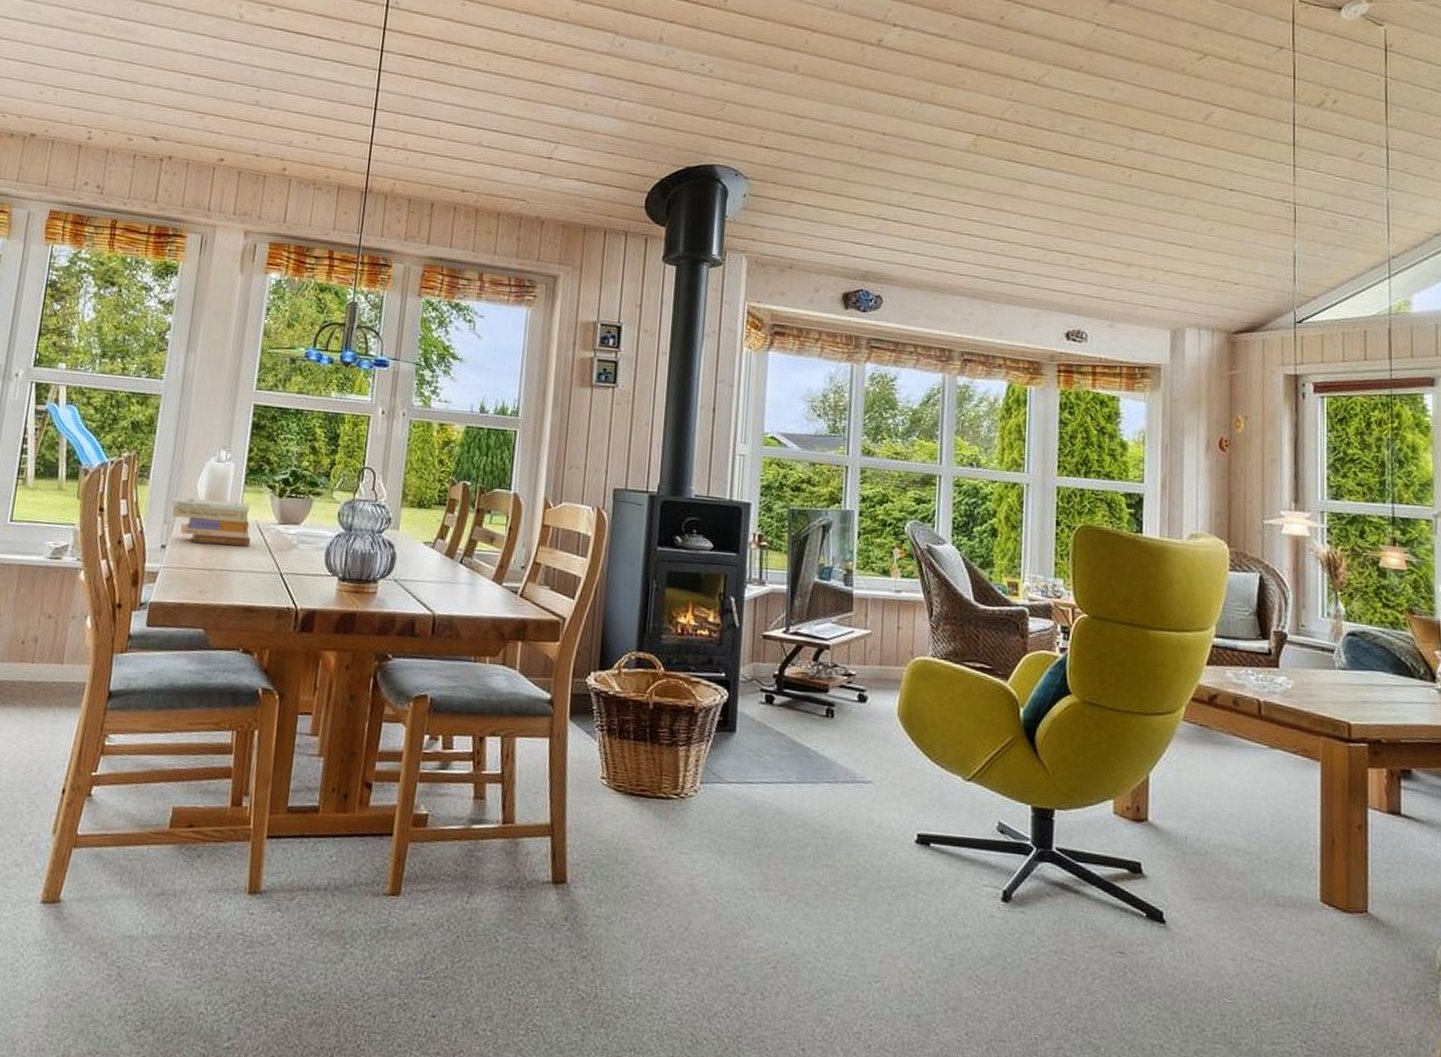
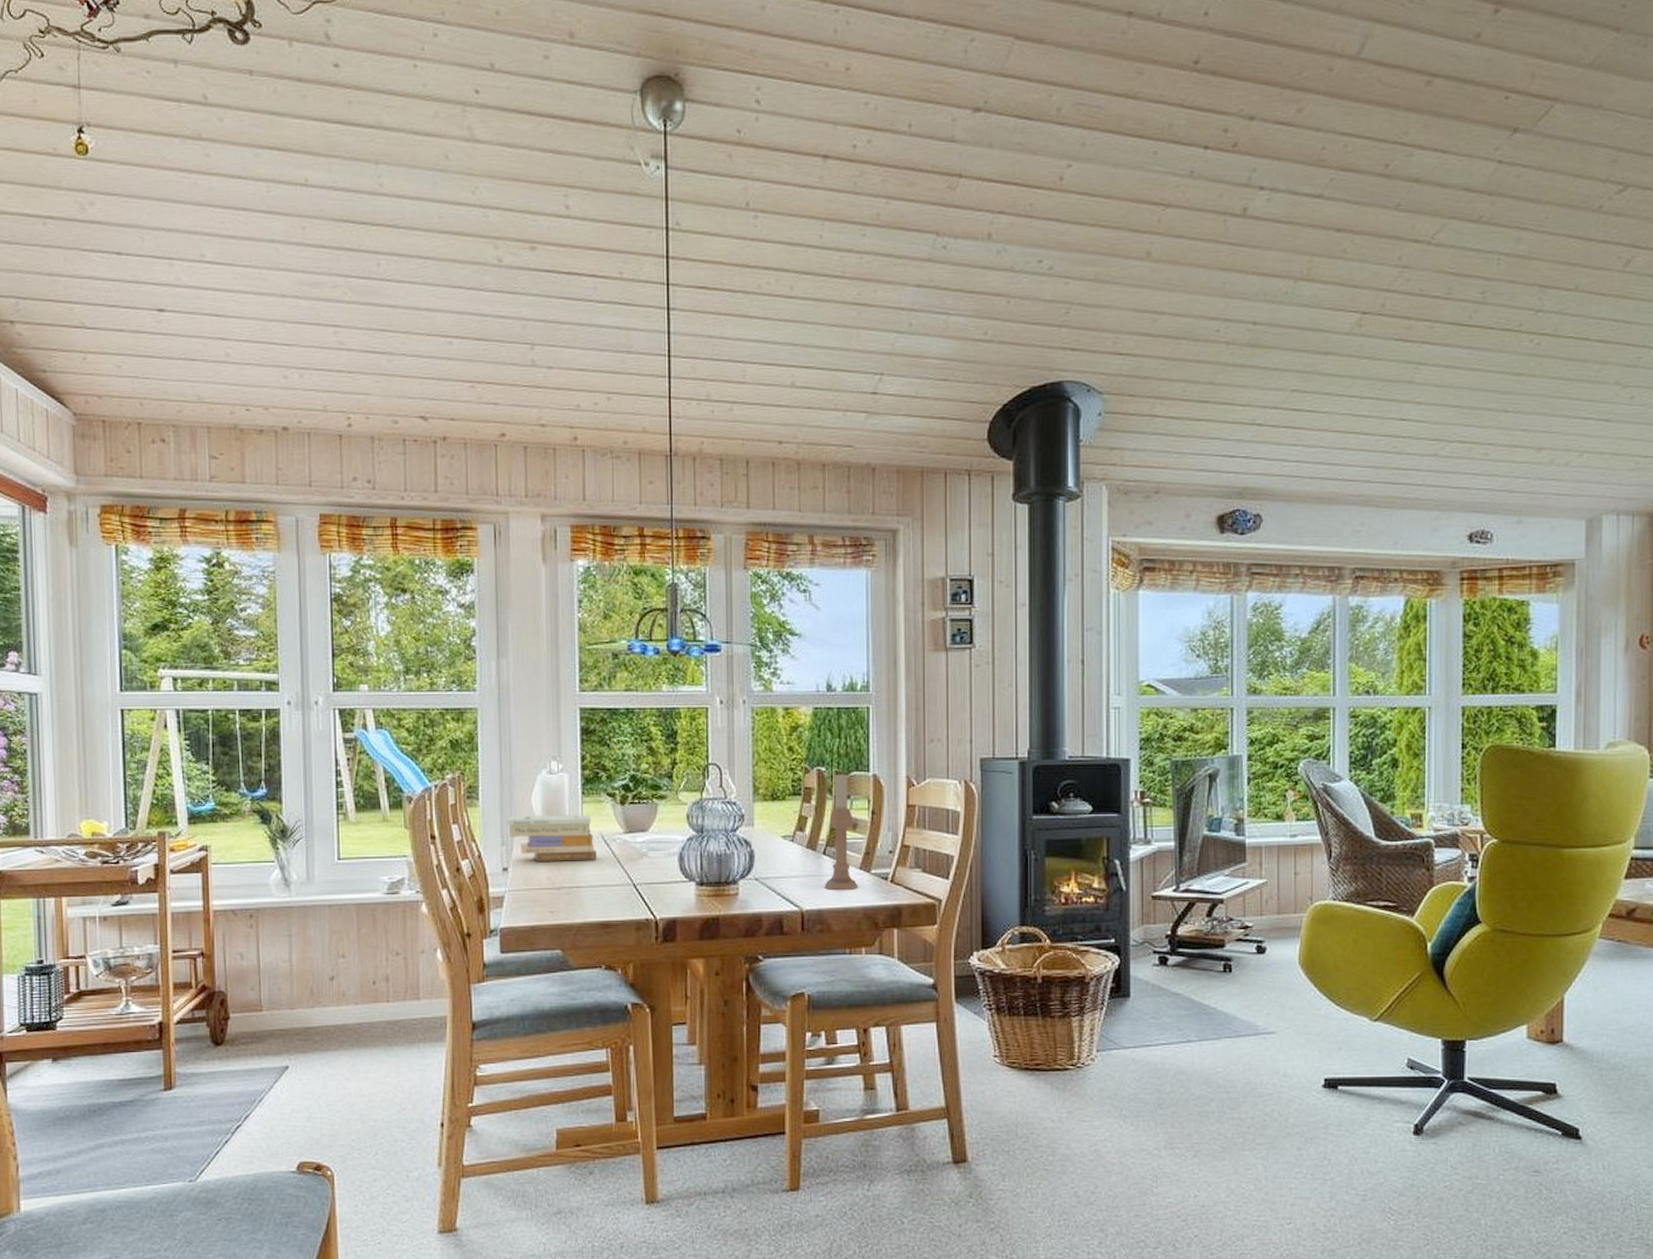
candlestick: none [458,489,491,601] -> present [825,773,858,891]

